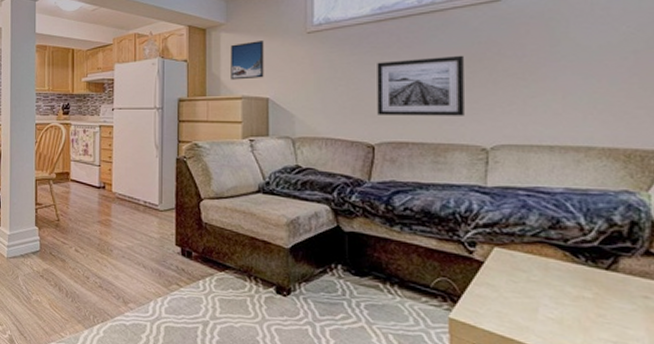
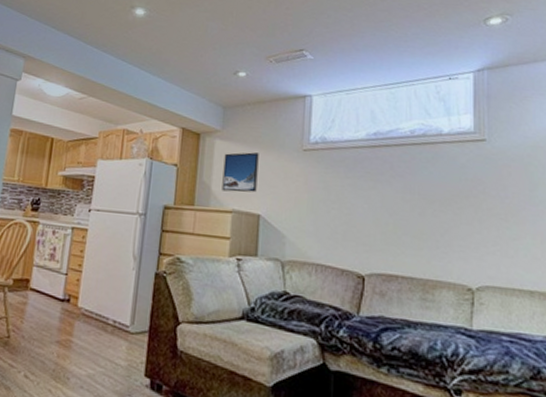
wall art: present [377,55,464,116] -> none [369,188,452,253]

